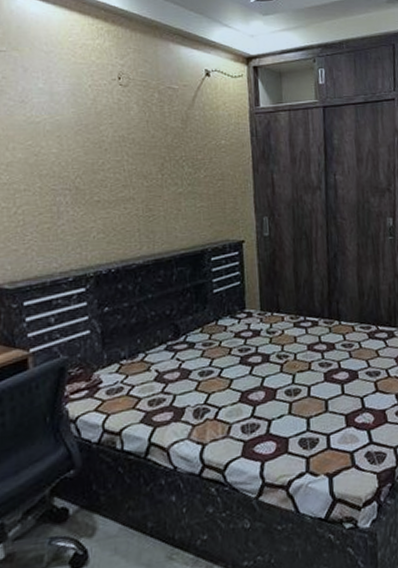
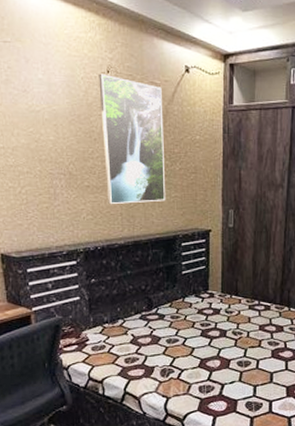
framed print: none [109,80,191,219] -> present [99,73,166,204]

